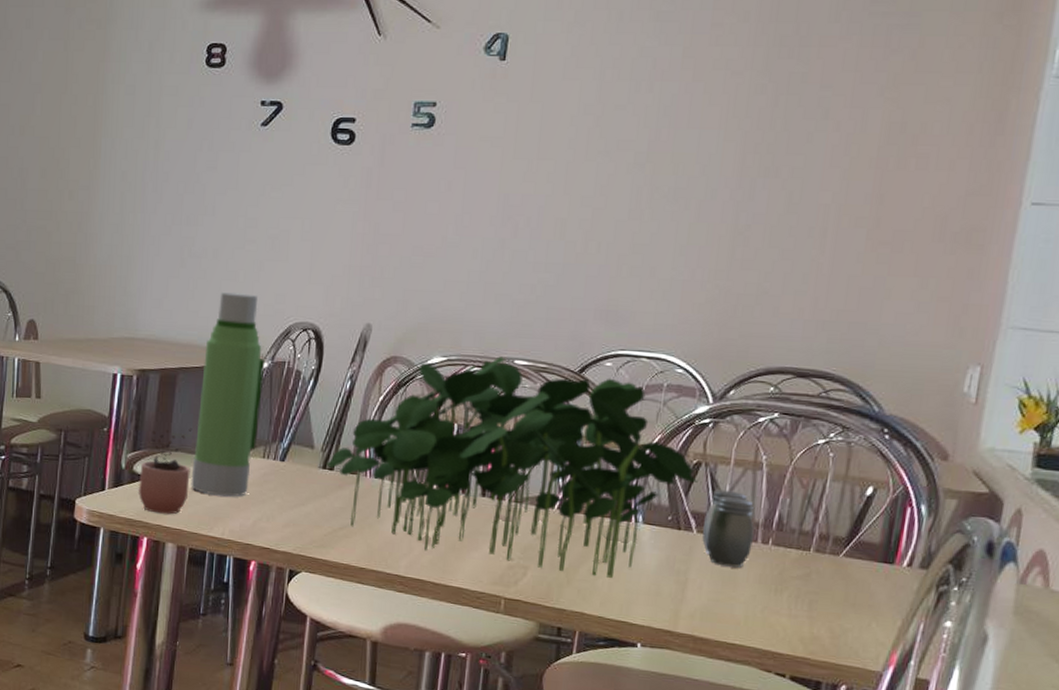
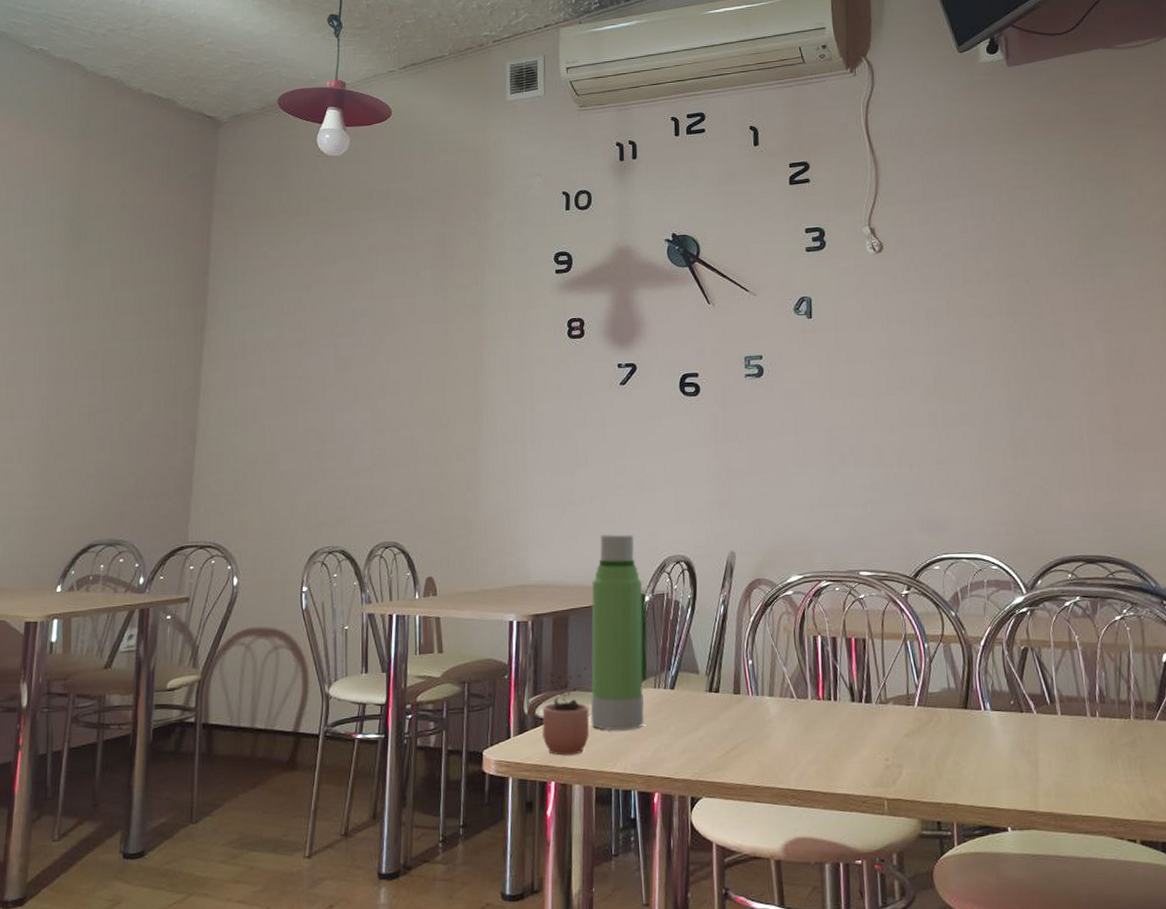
plant: present [326,356,698,578] -> none [712,570,1029,766]
salt and pepper shaker: present [702,489,754,568] -> none [1040,670,1084,742]

